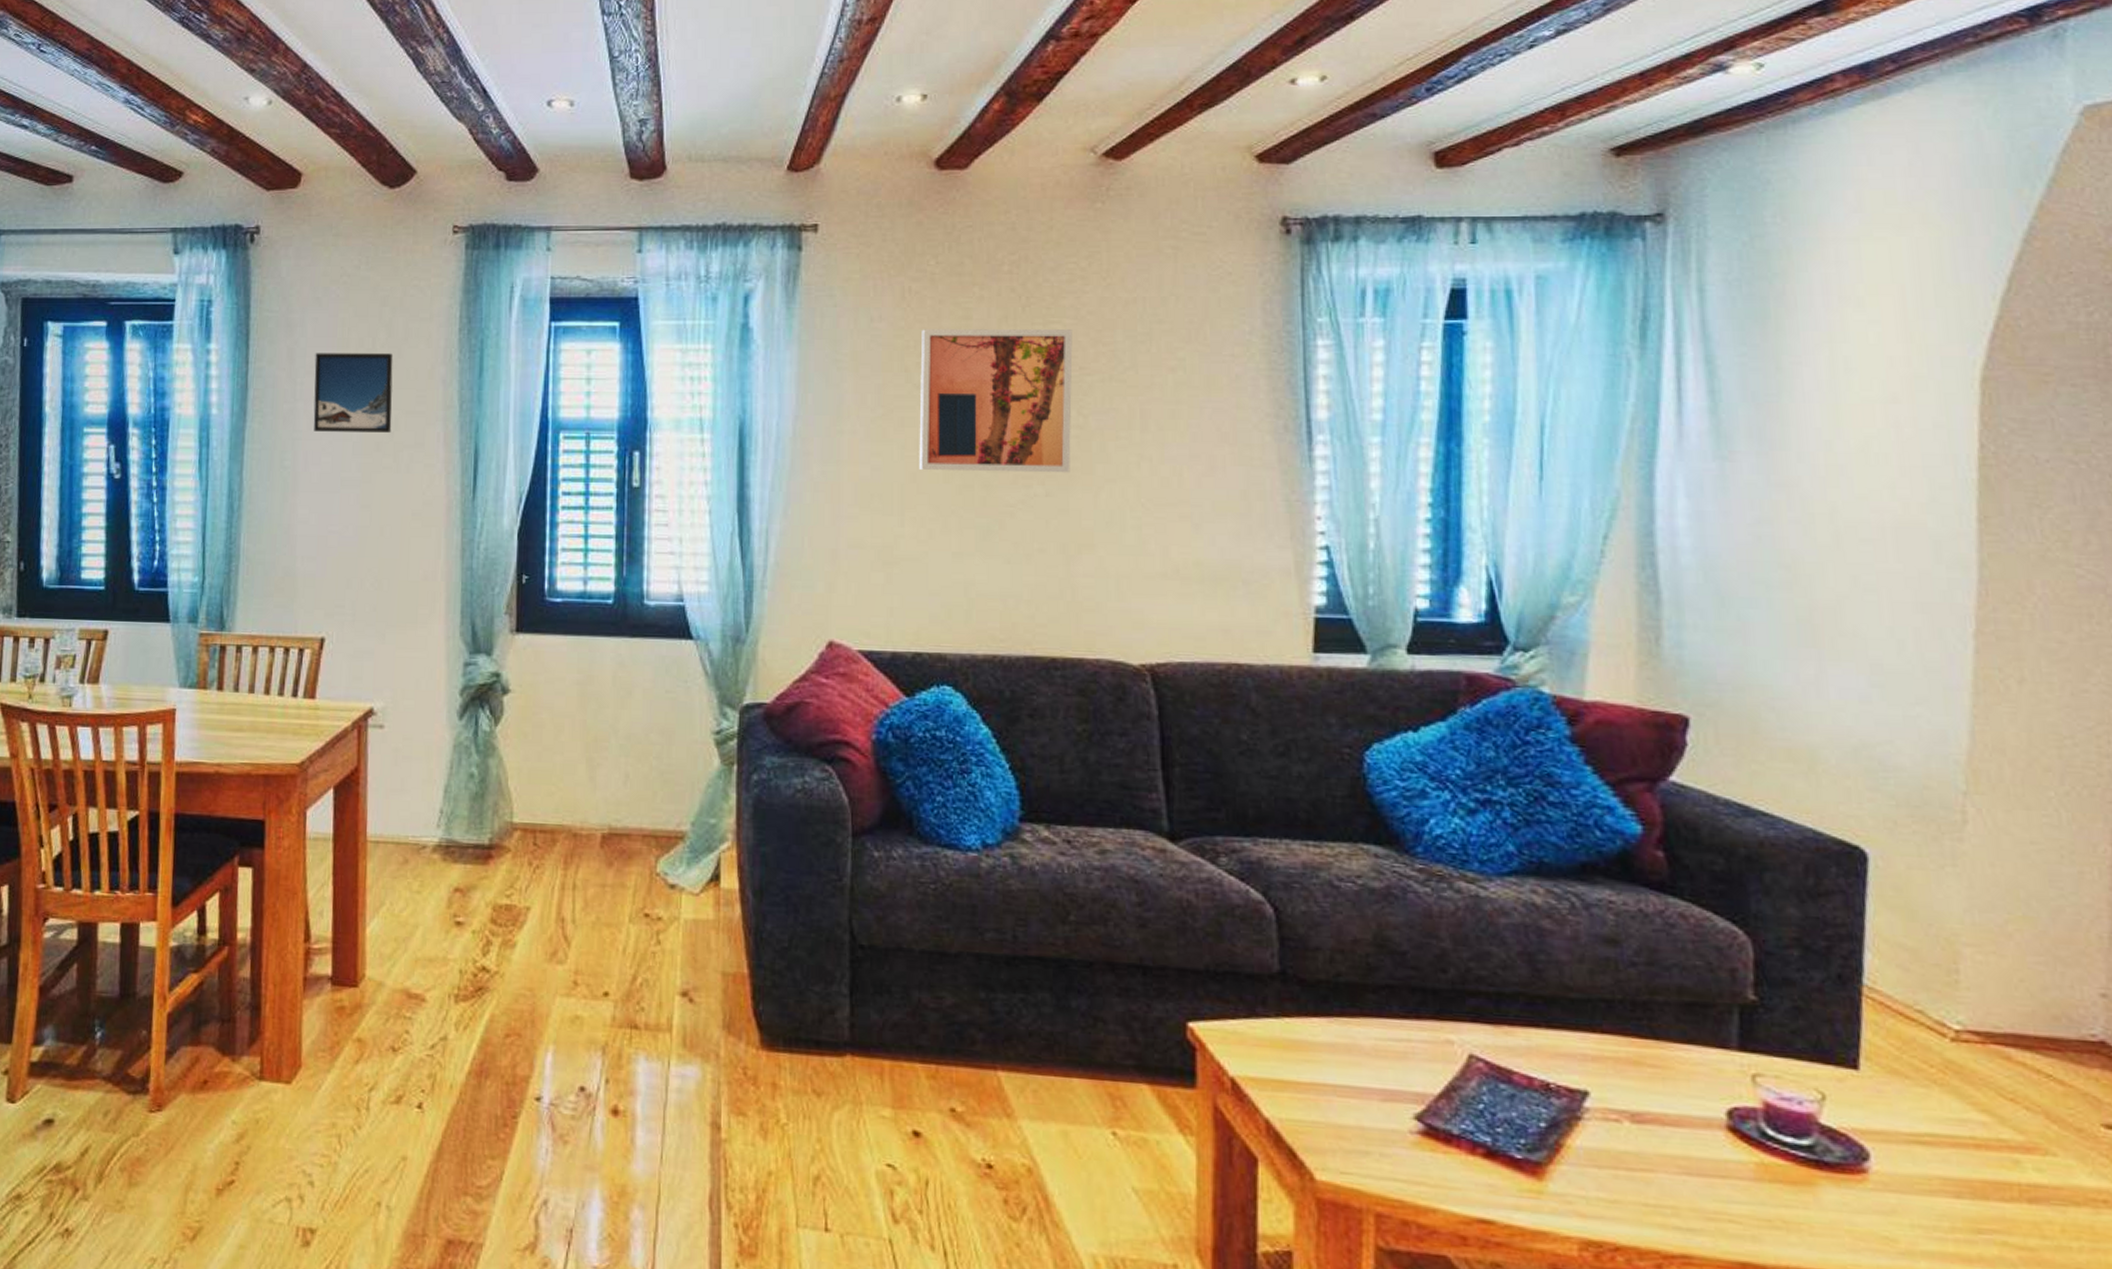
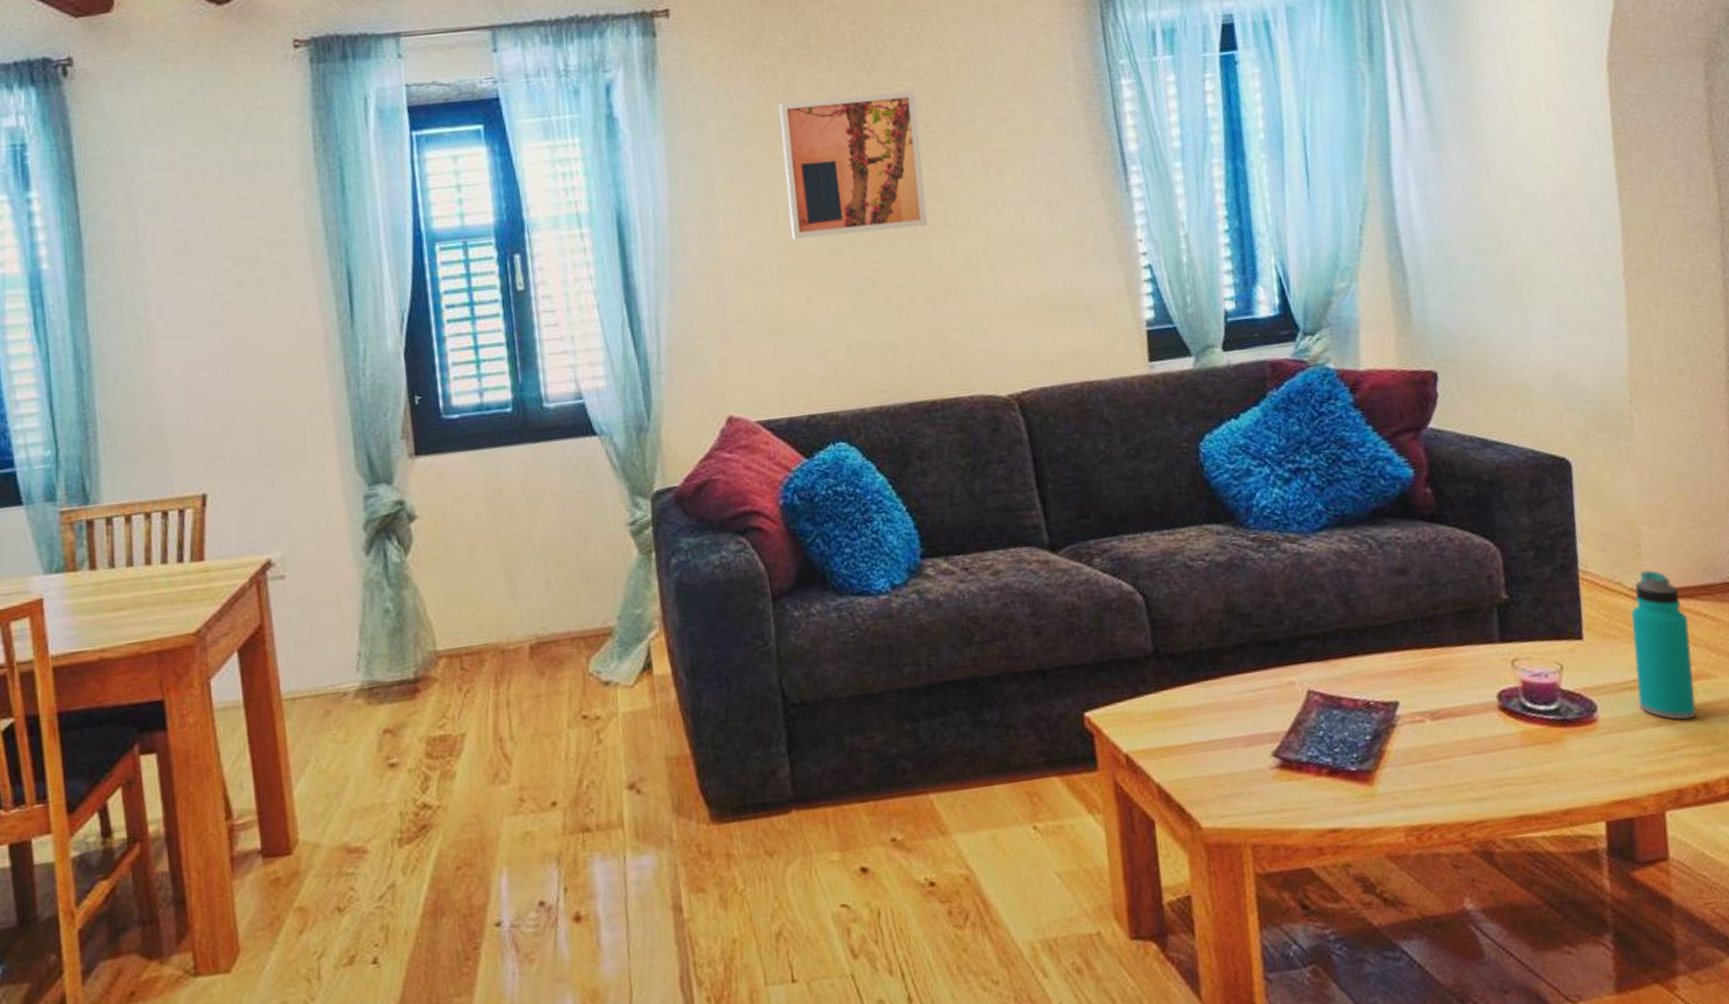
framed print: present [313,353,393,433] -> none [155,181,253,275]
water bottle: none [1932,1003,2021,1200] -> present [1631,570,1697,720]

